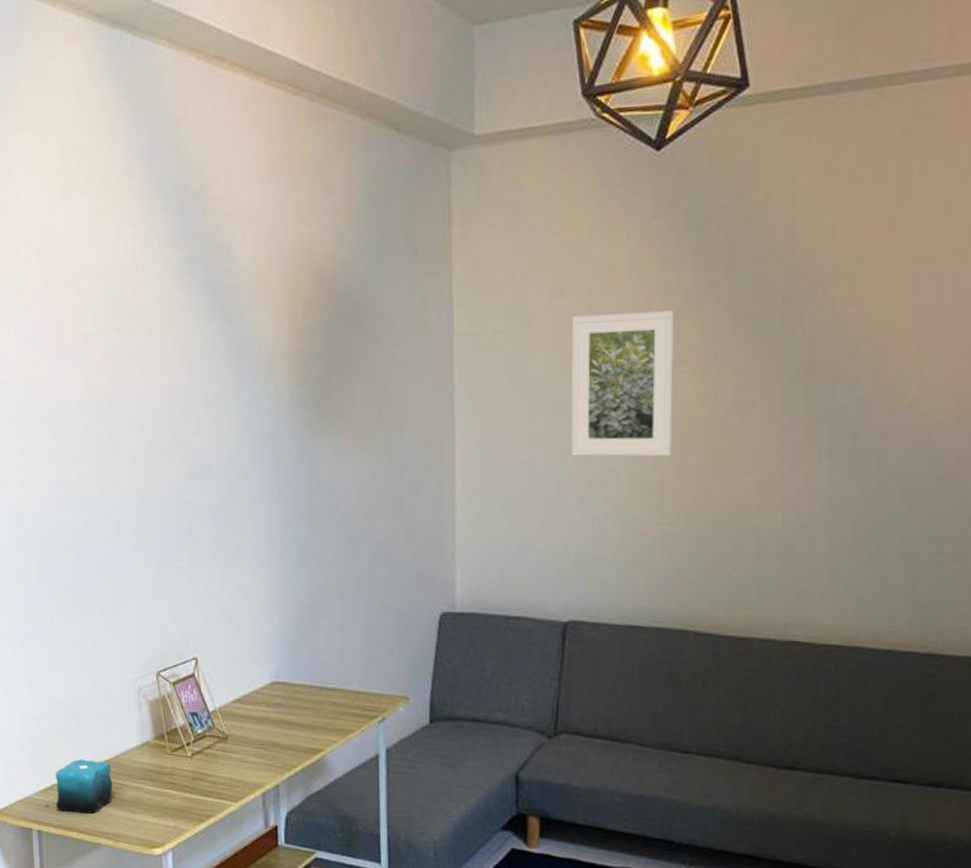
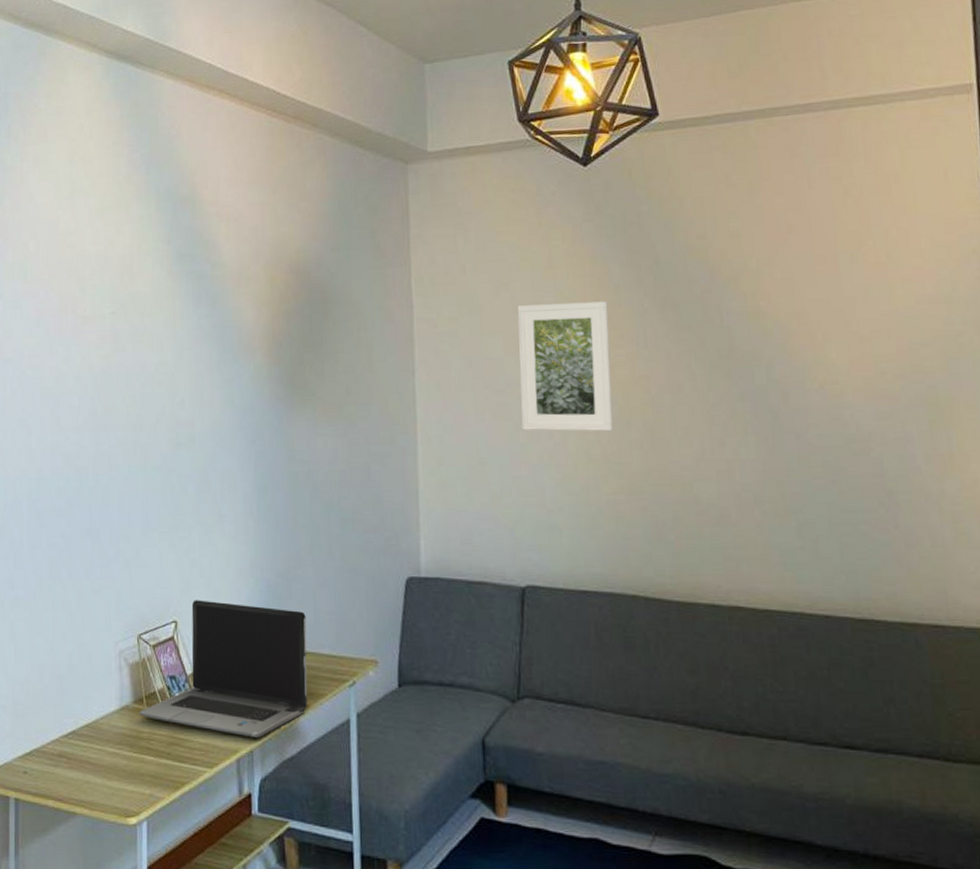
candle: present [56,759,113,814] -> none [35,724,91,781]
laptop computer: none [160,636,336,773] -> present [139,600,308,738]

